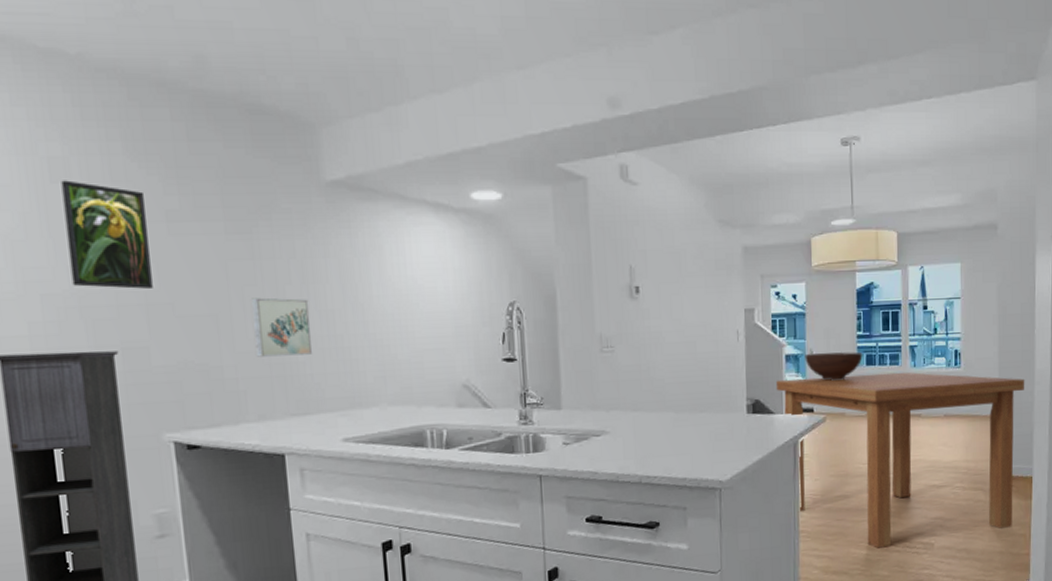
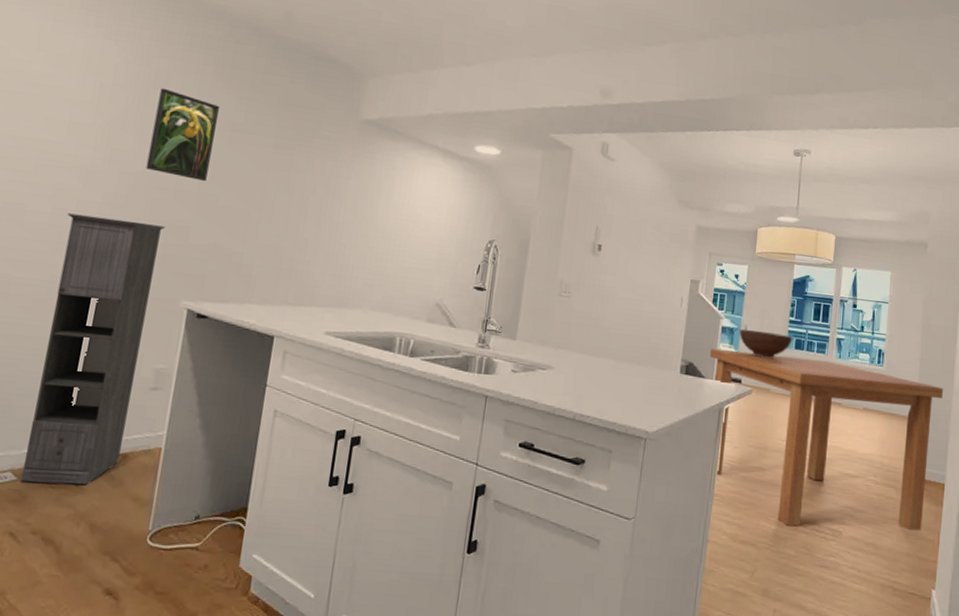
wall art: present [252,297,313,357] -> none [272,201,325,256]

